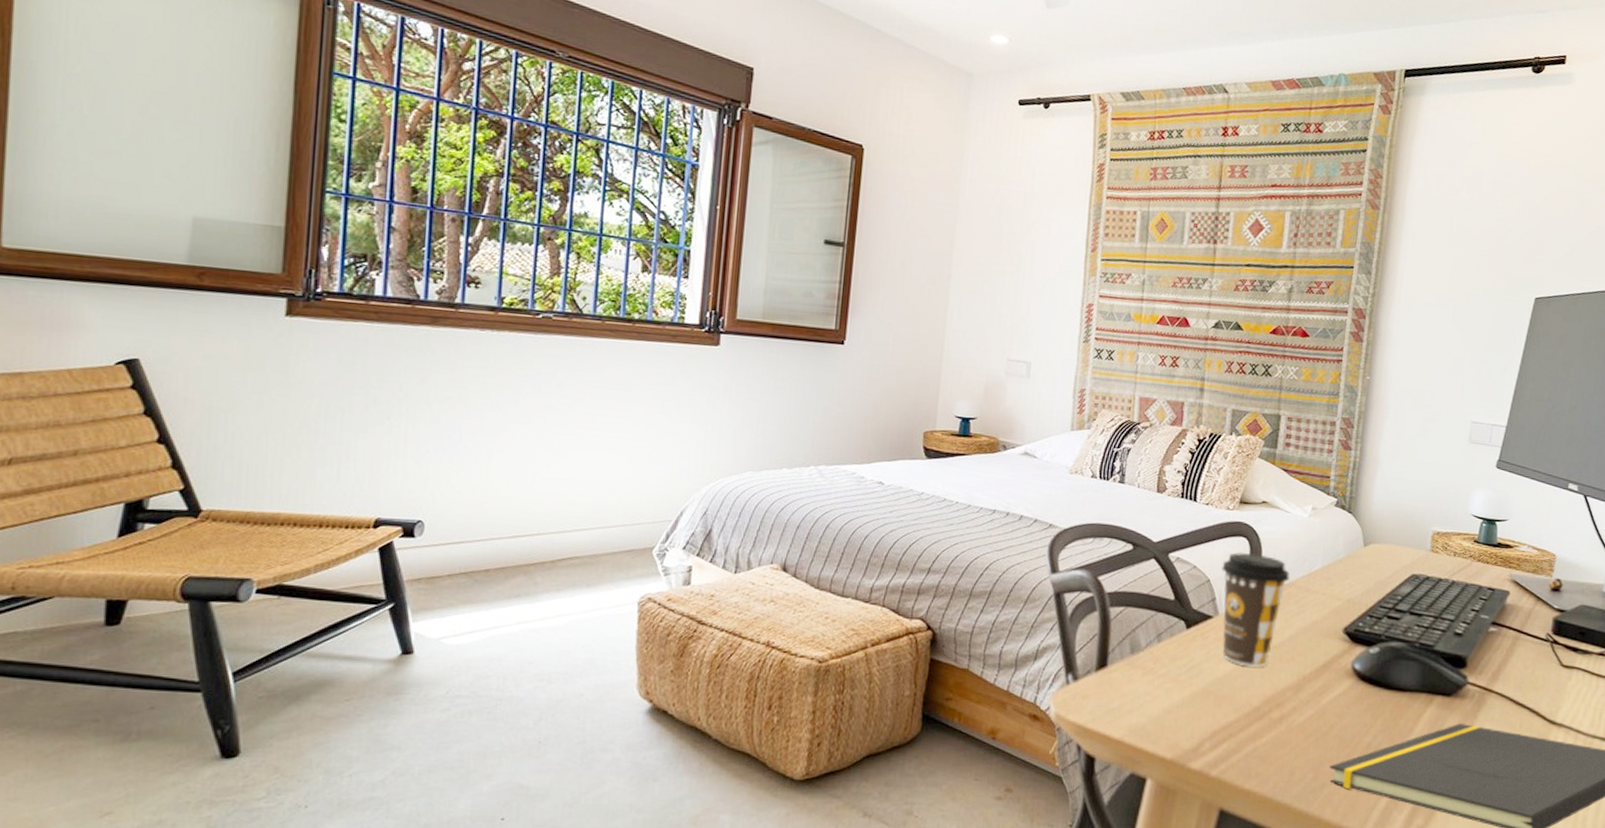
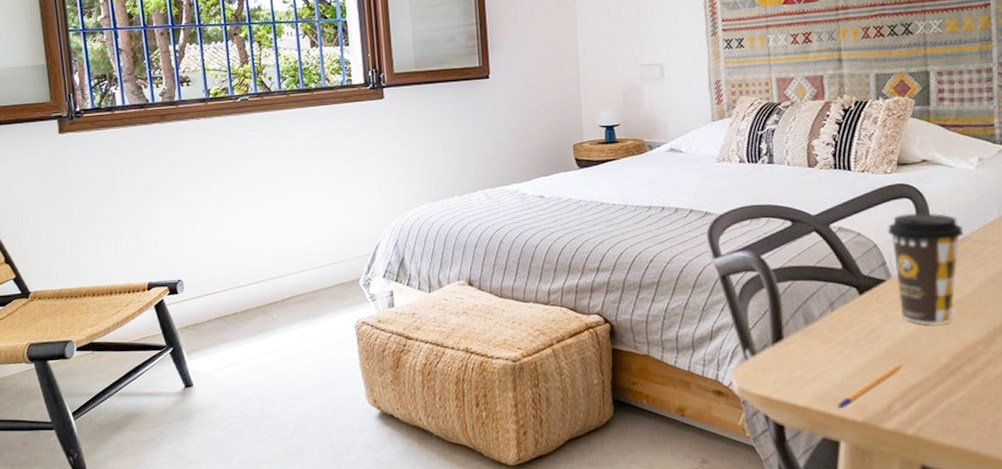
pen: none [1149,703,1218,744] -> present [837,364,904,409]

